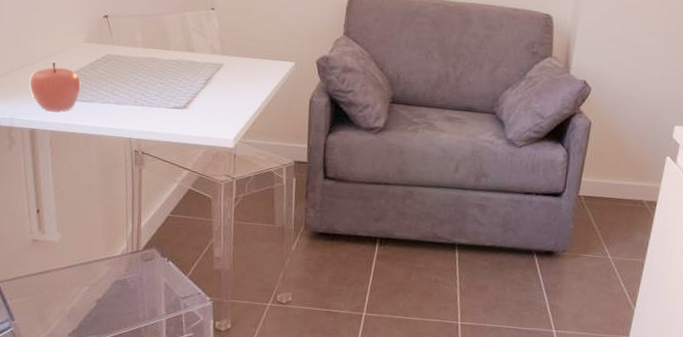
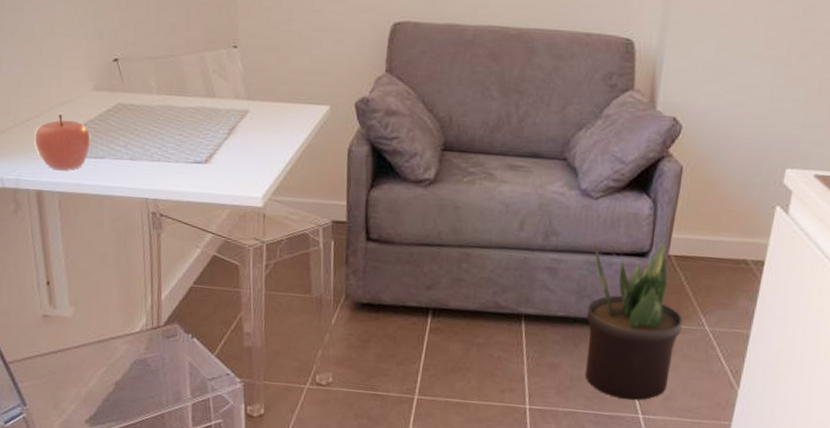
planter: none [508,183,590,318] -> present [584,241,683,401]

